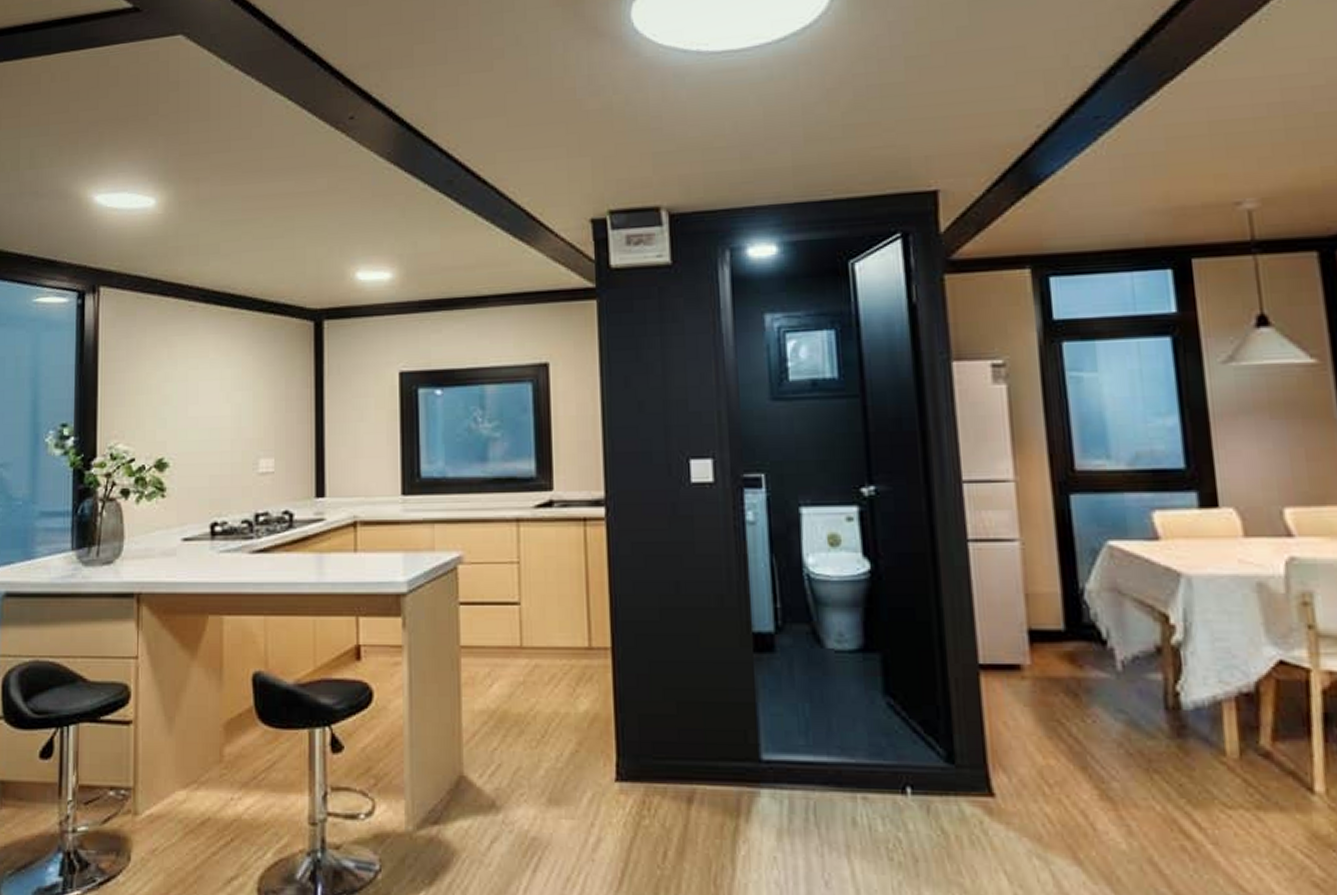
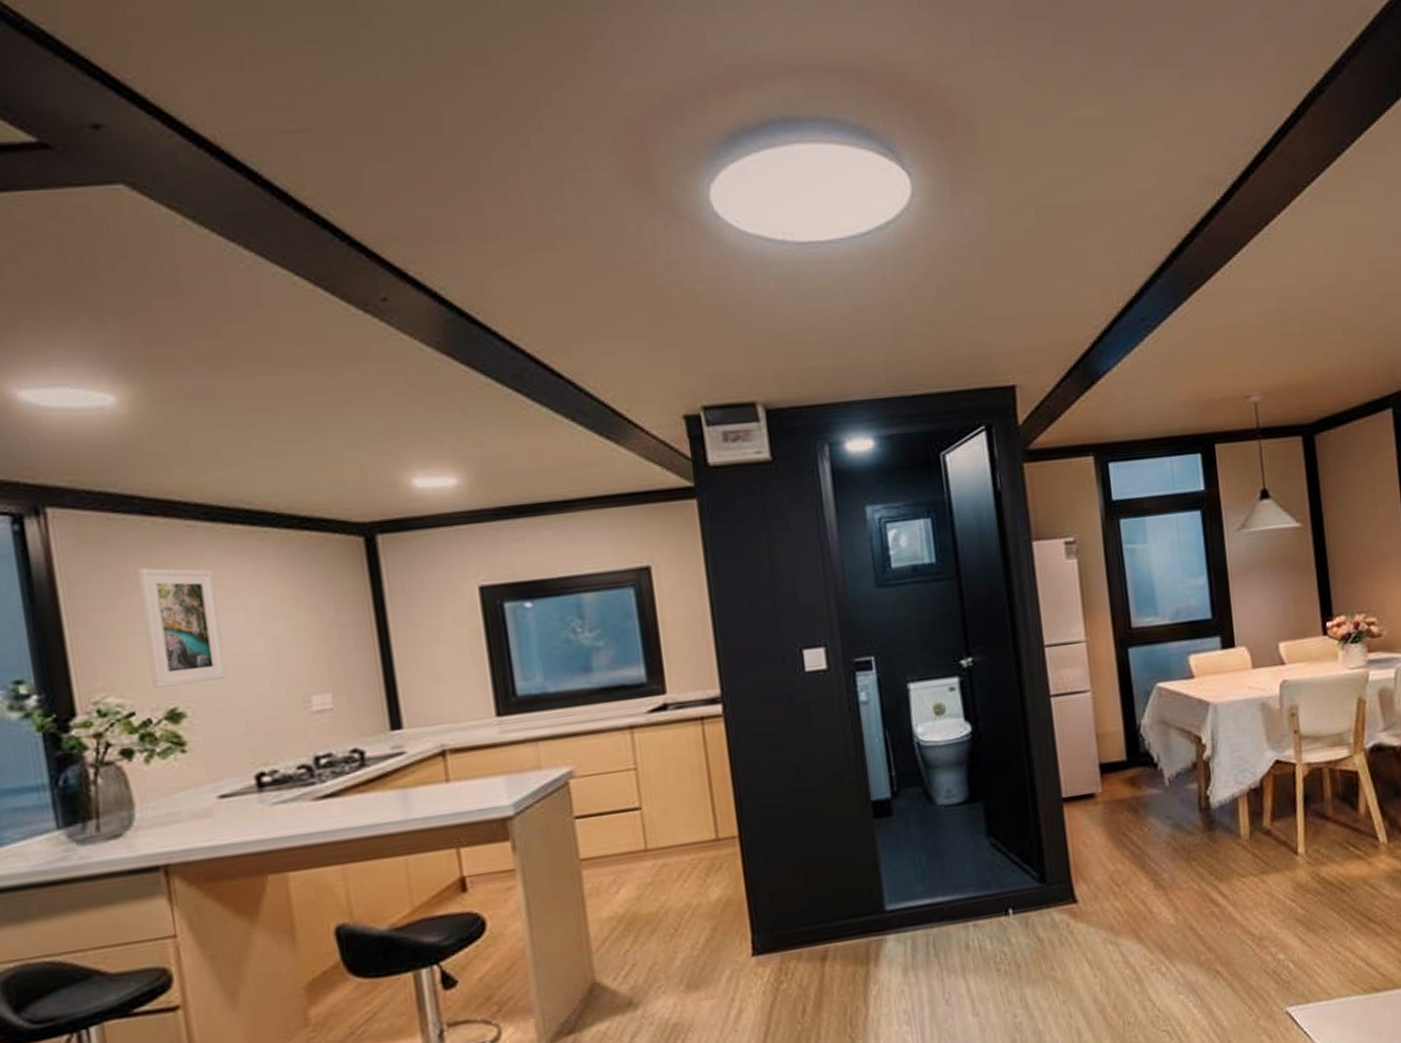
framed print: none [150,339,201,440] -> present [137,567,227,688]

